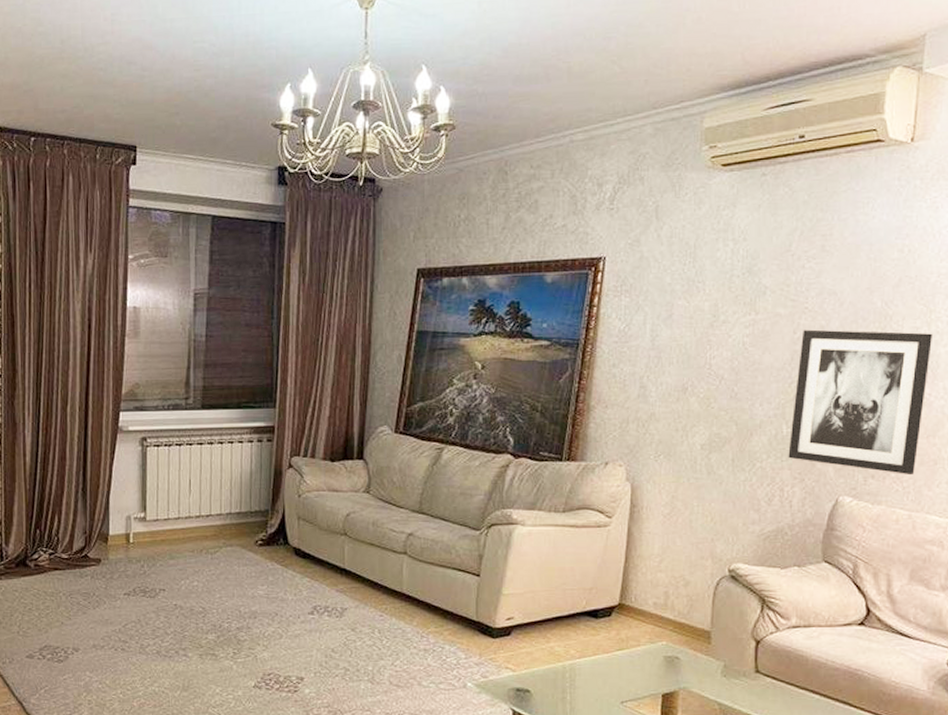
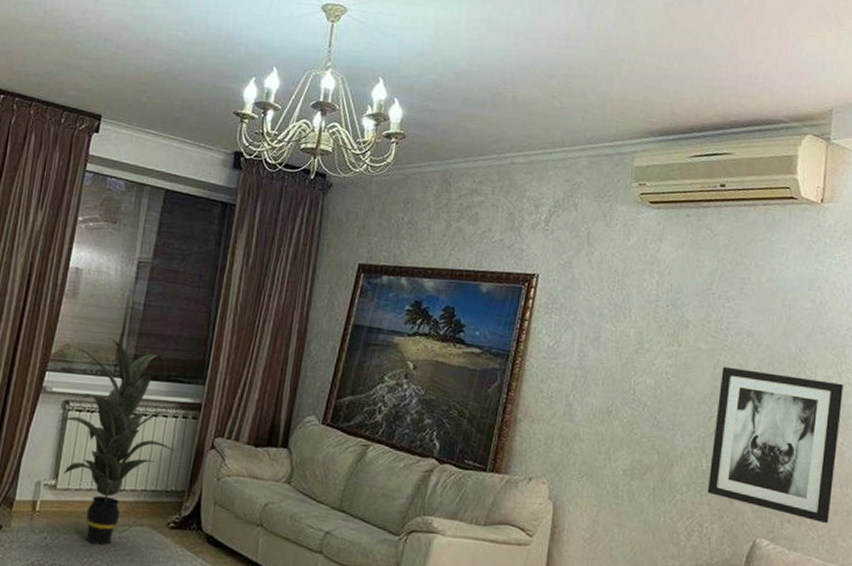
indoor plant: none [138,373,255,567] -> present [58,338,175,545]

